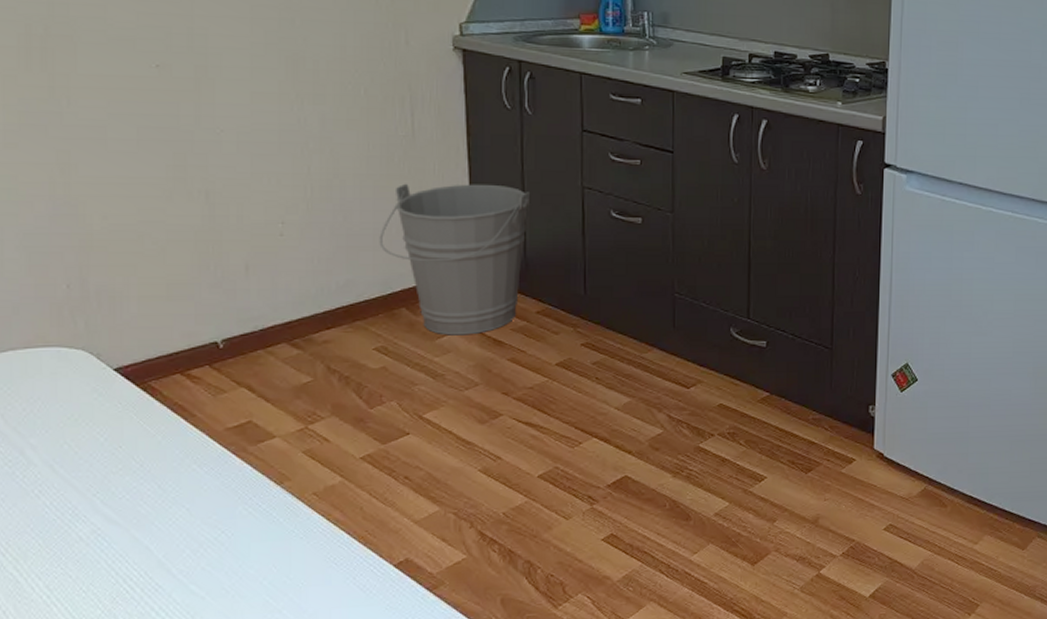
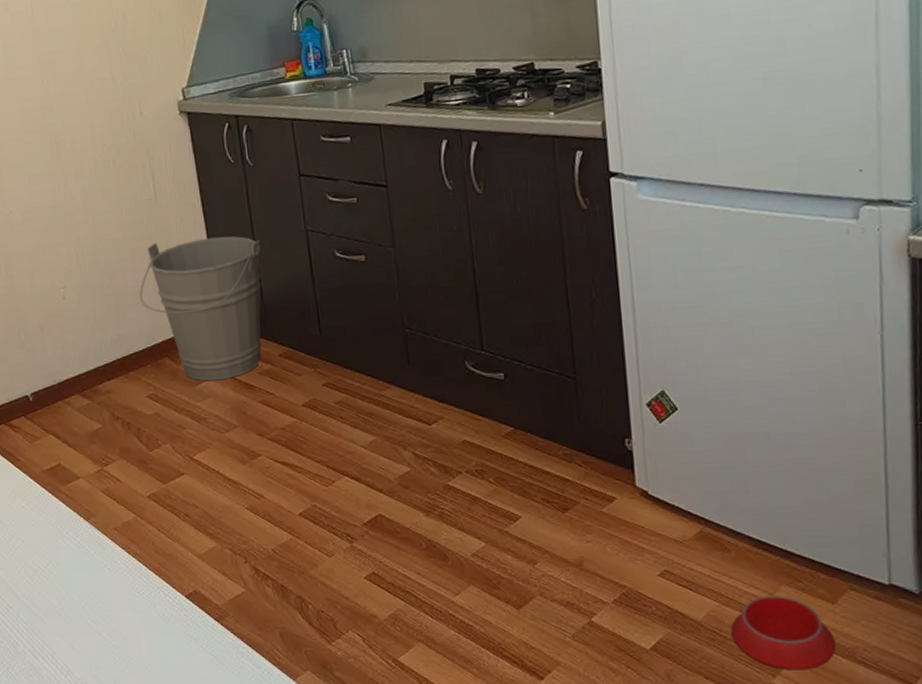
pet bowl: none [939,544,1021,609] -> present [731,595,836,670]

